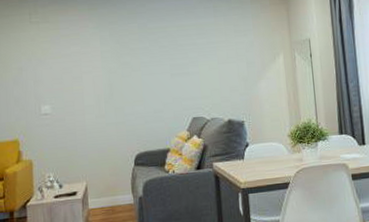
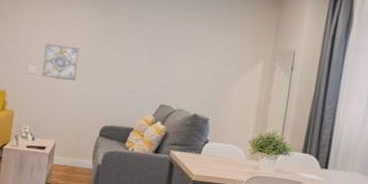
wall art: none [56,75,97,116] -> present [42,44,79,81]

